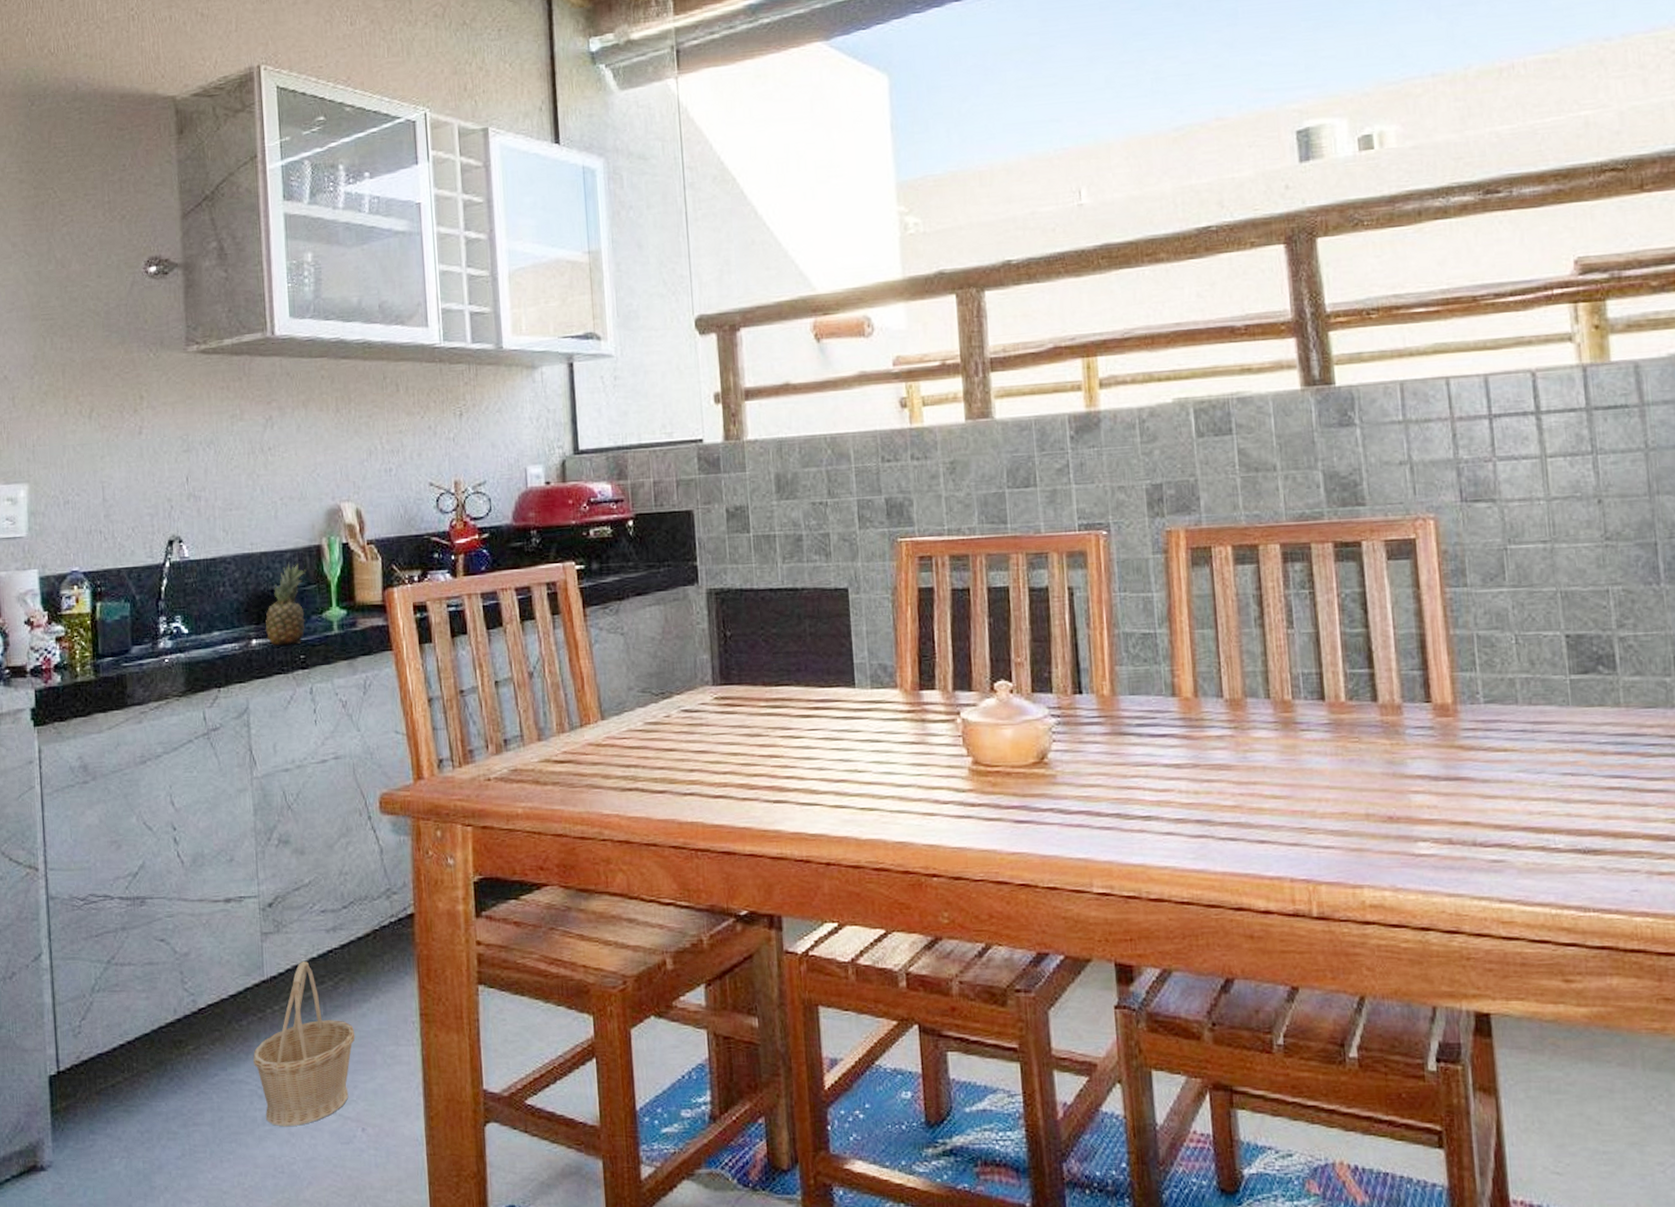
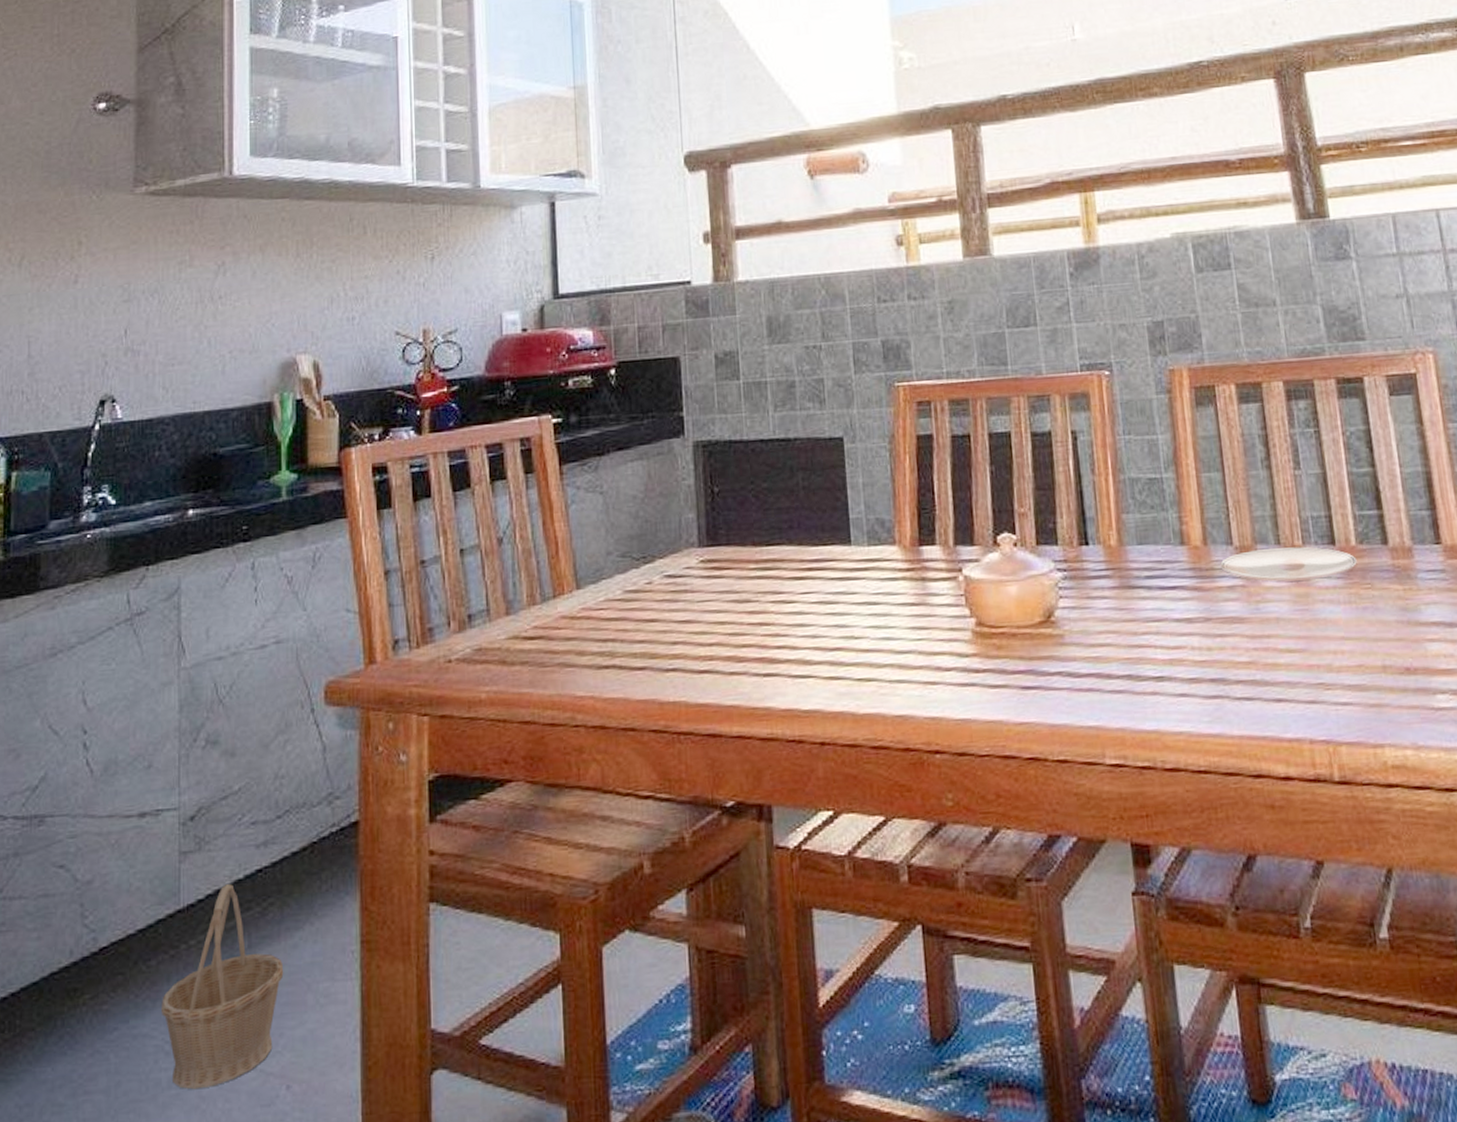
fruit: present [265,563,307,647] -> none [204,423,254,517]
plate: none [1210,701,1346,735] -> present [1220,546,1357,583]

